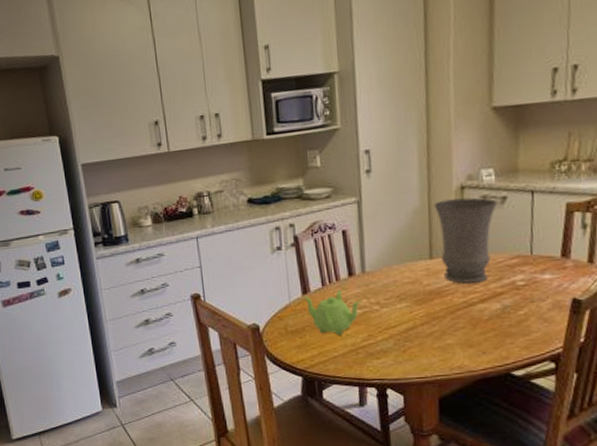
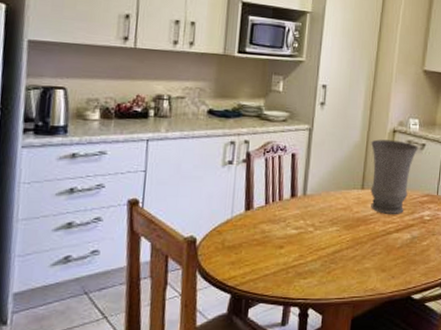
teapot: present [303,289,361,335] -> none [245,209,299,253]

